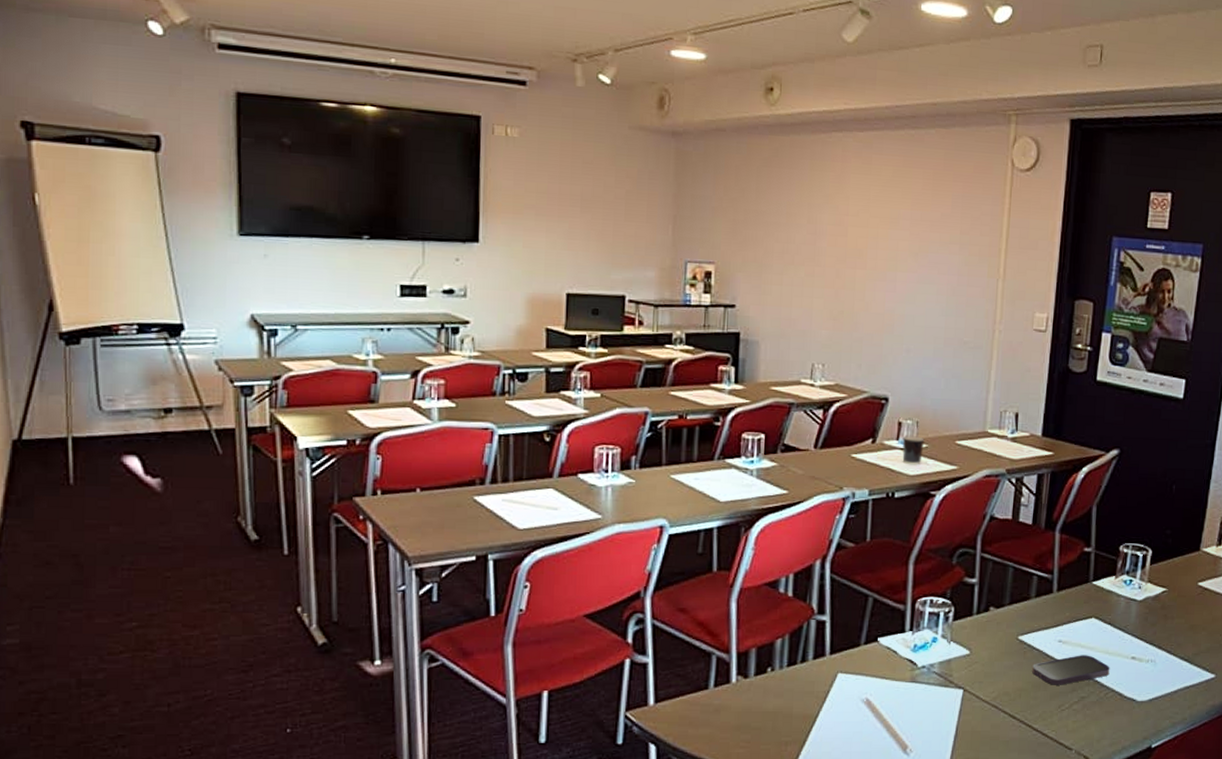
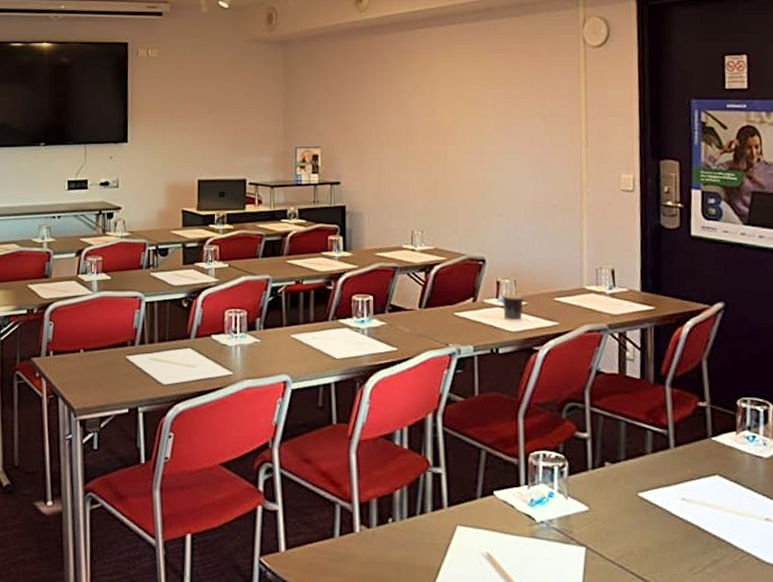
mobile phone: present [1032,655,1110,685] -> none [657,514,743,546]

